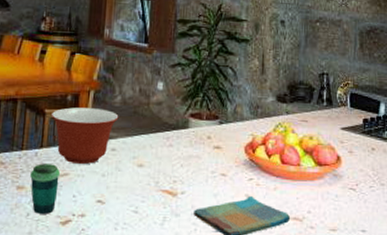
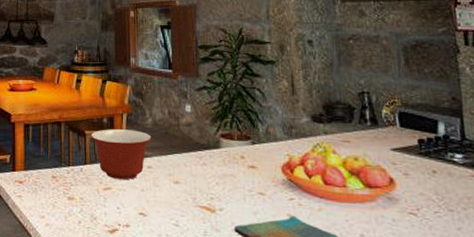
cup: present [30,164,61,214] -> none [78,178,104,223]

